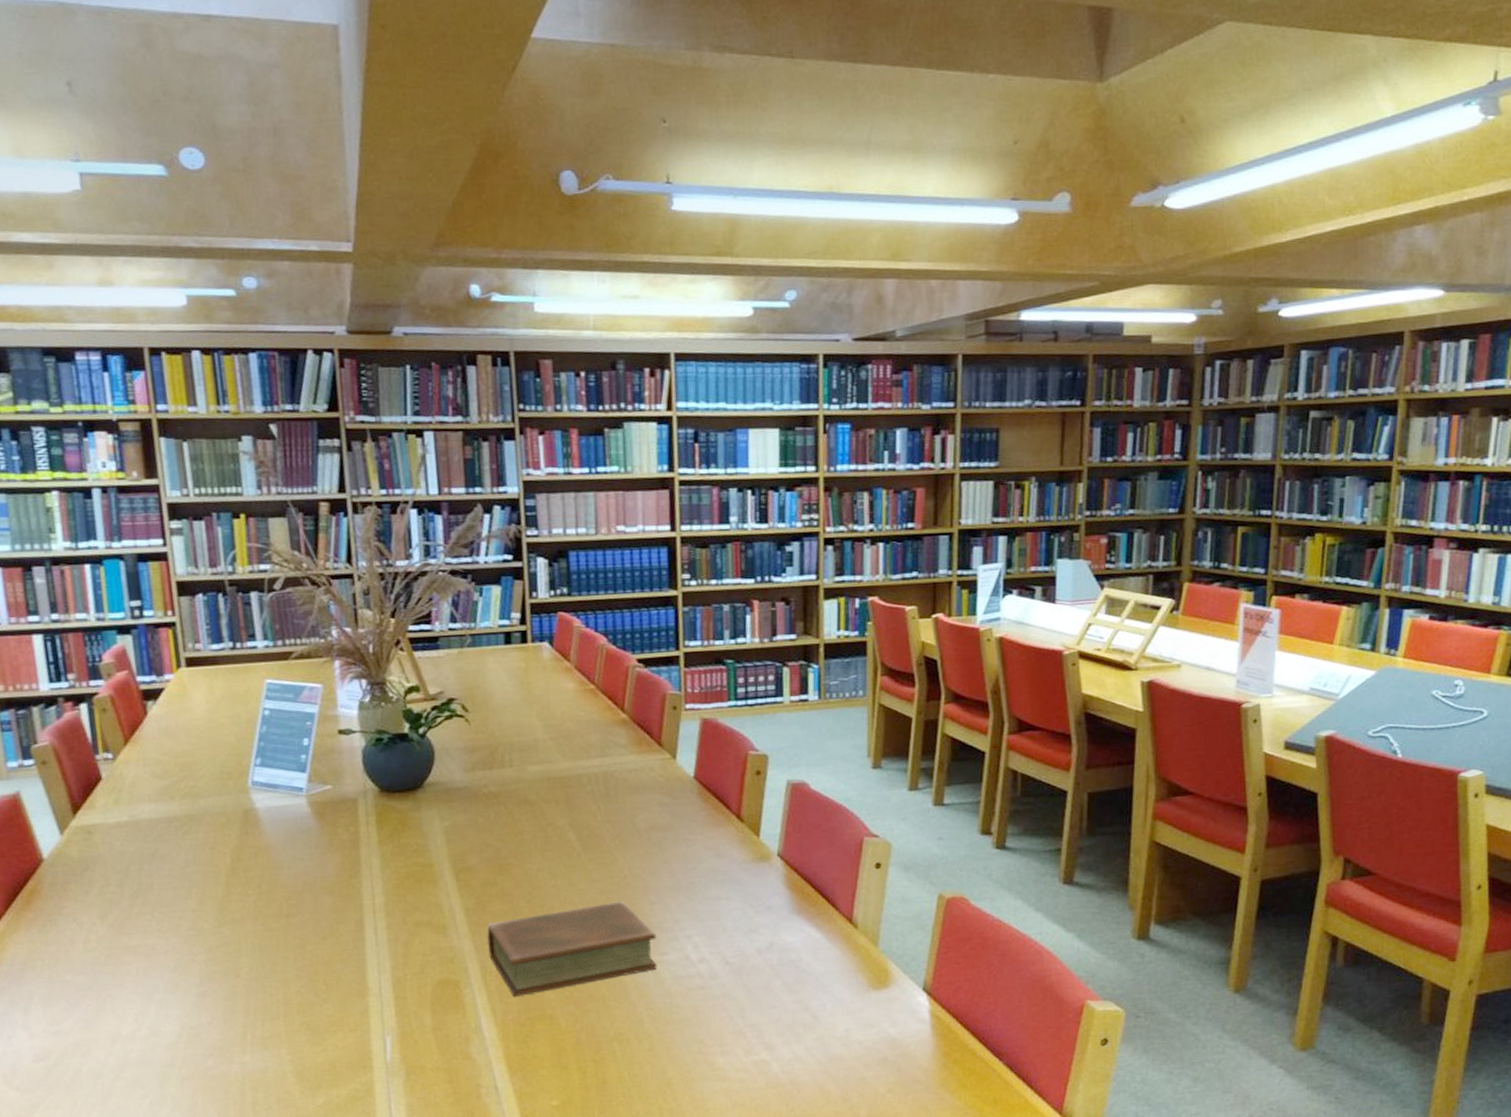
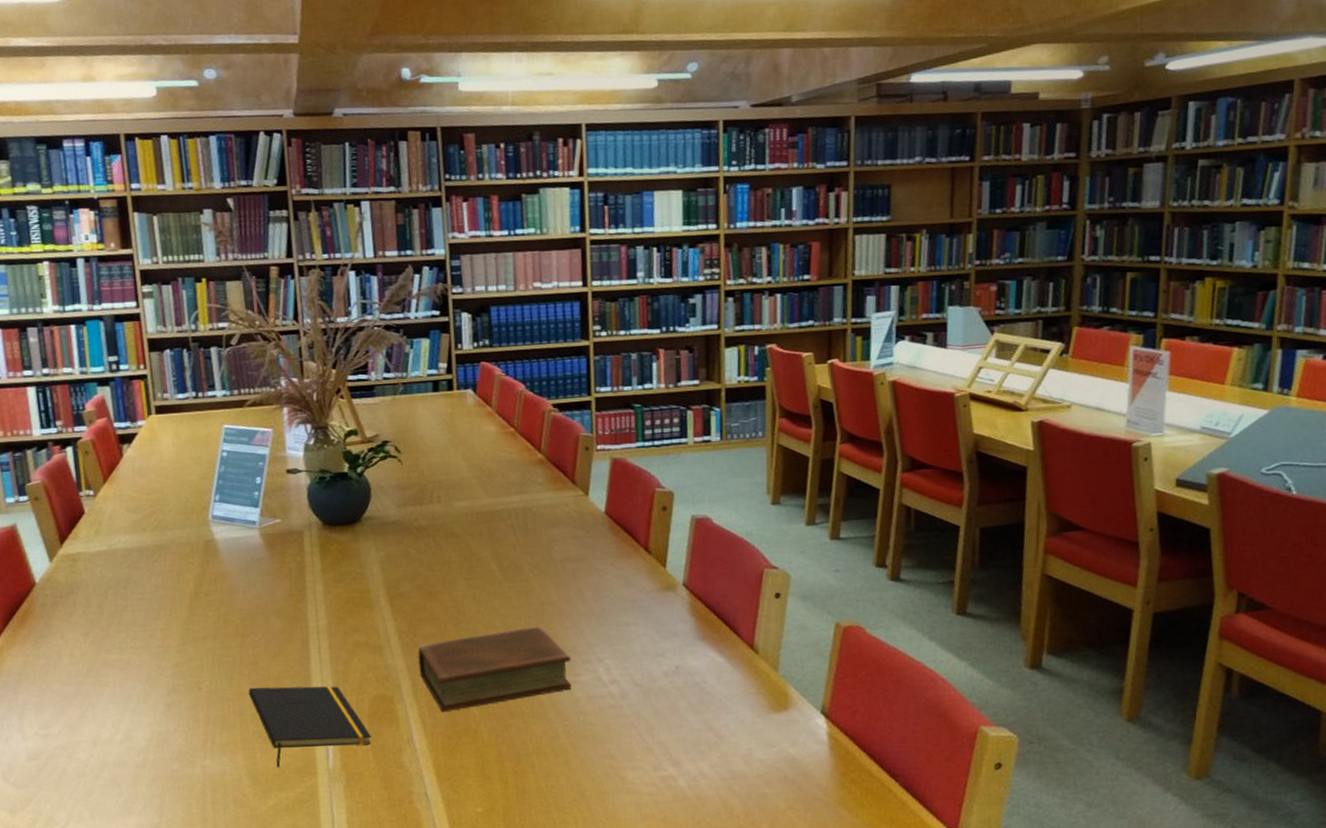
notepad: none [294,970,434,1062] -> present [248,686,371,768]

